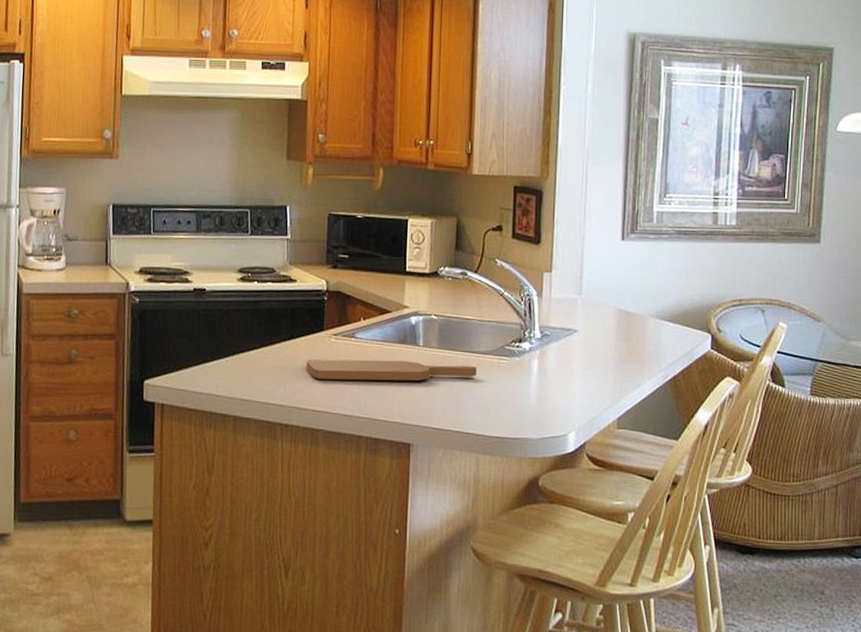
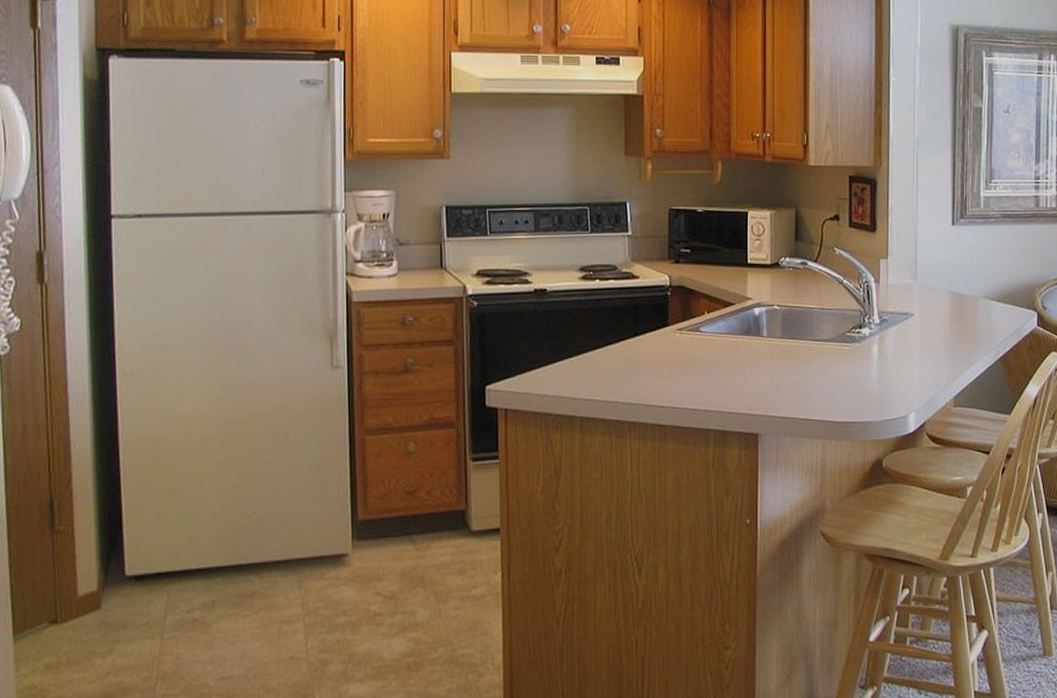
cutting board: present [306,359,477,382] -> none [652,352,820,376]

